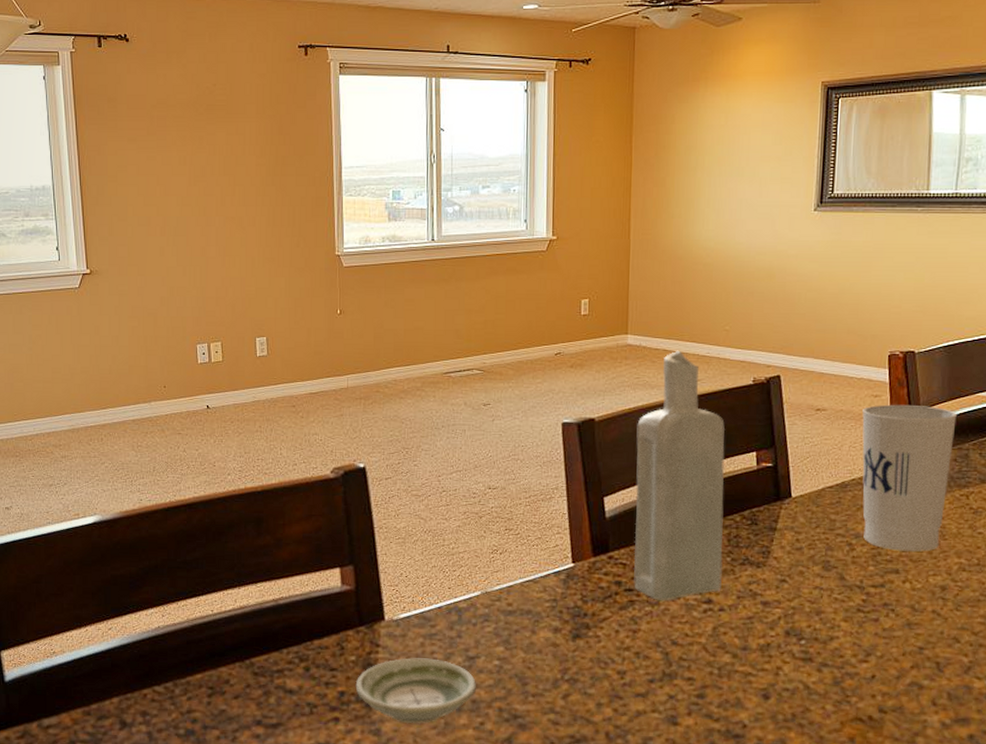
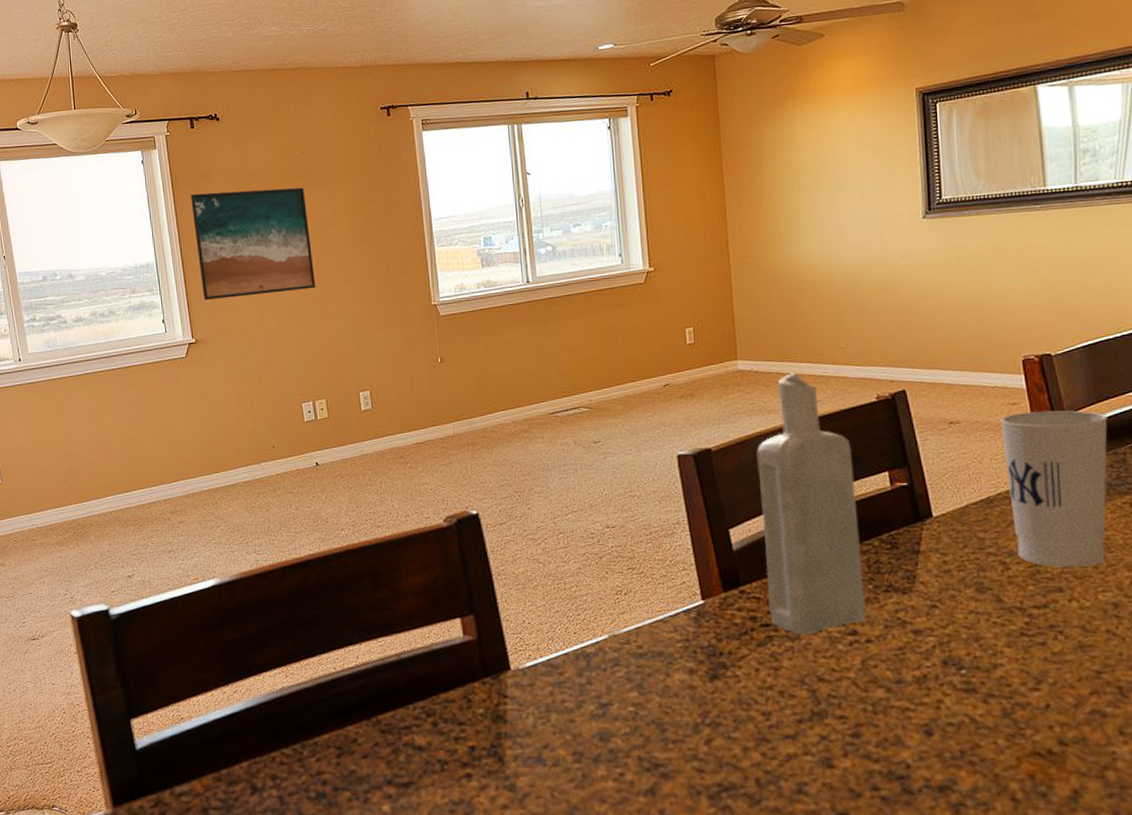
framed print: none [94,118,218,230] -> present [191,187,315,300]
saucer: present [355,658,476,724] -> none [485,707,612,778]

